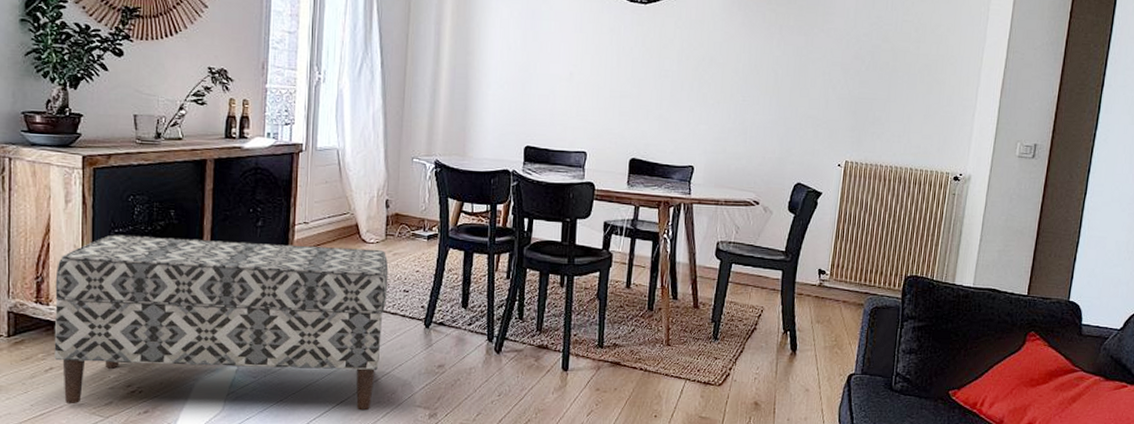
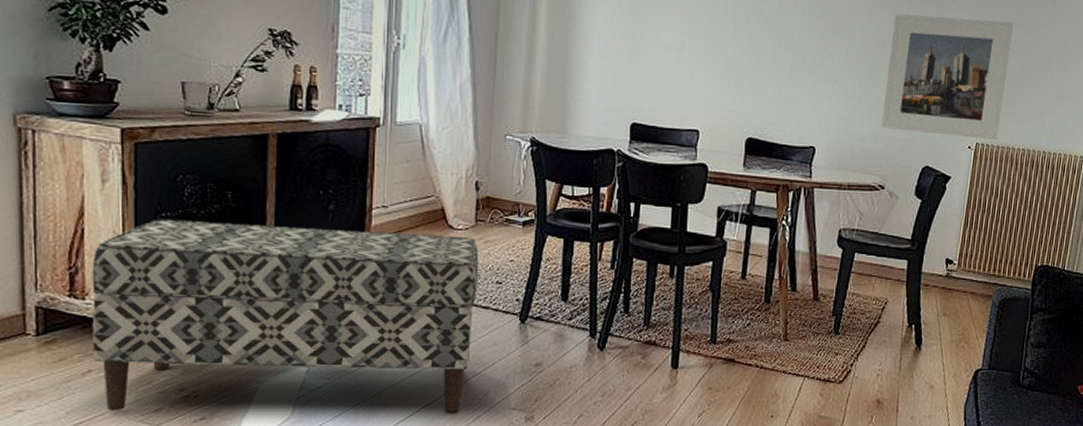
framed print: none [755,43,880,158] -> present [881,14,1014,139]

